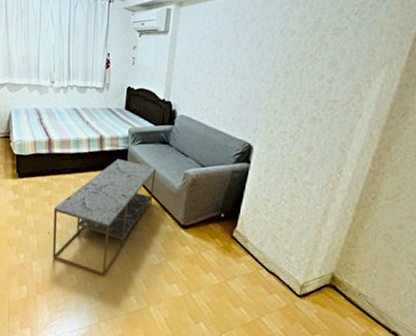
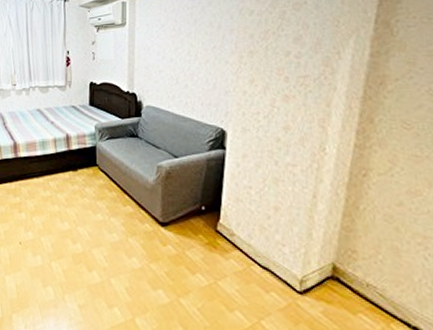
coffee table: present [52,159,157,277] -> none [24,157,128,287]

